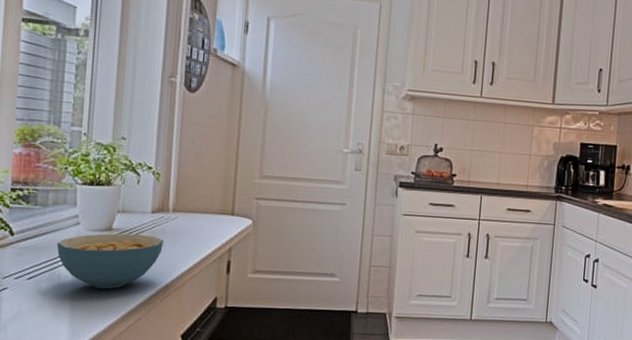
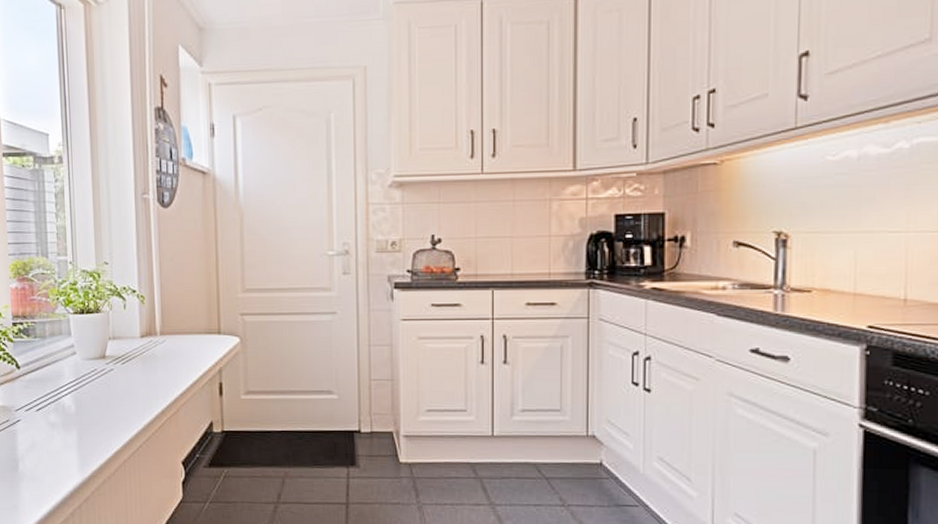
cereal bowl: present [56,233,164,289] -> none [58,360,155,418]

